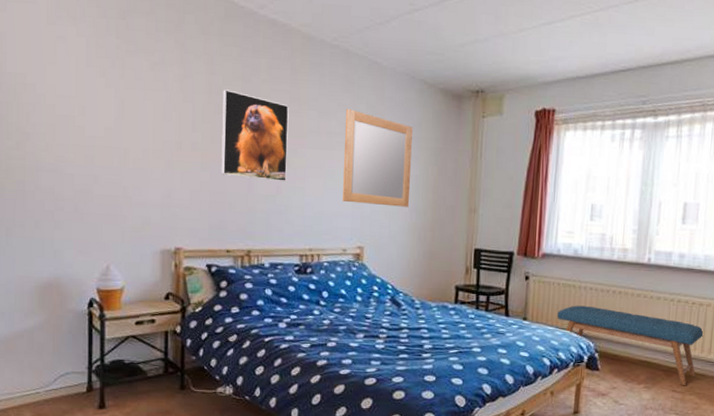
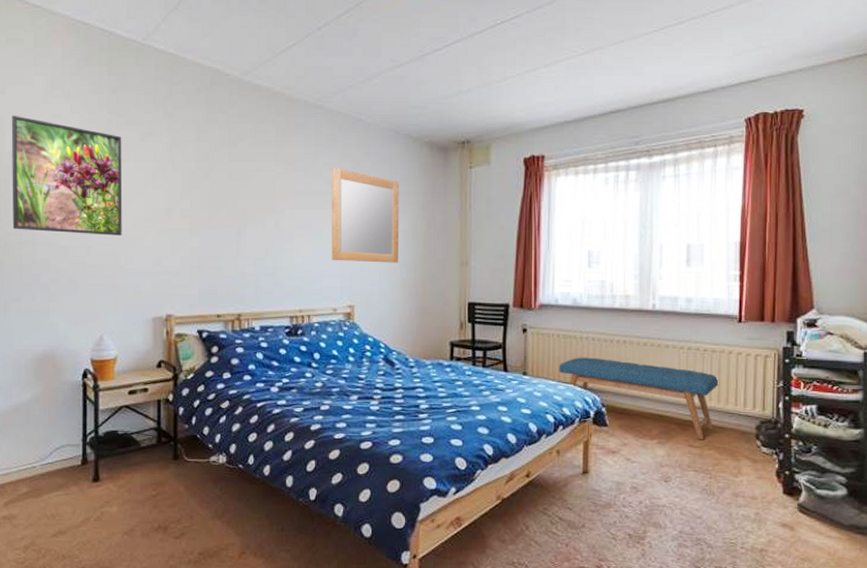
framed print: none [13,34,131,166] -> present [11,115,123,236]
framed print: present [221,89,289,182] -> none [210,155,275,244]

